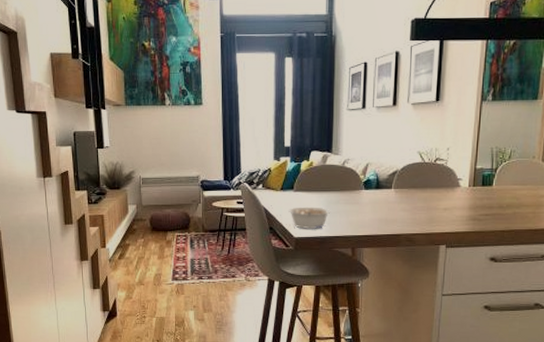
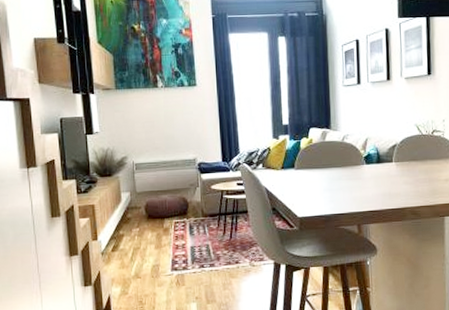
legume: present [288,206,331,230] -> none [290,184,334,209]

